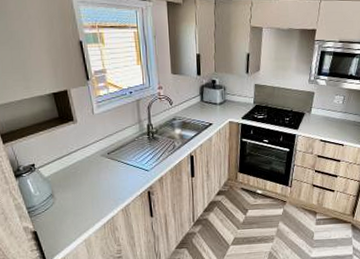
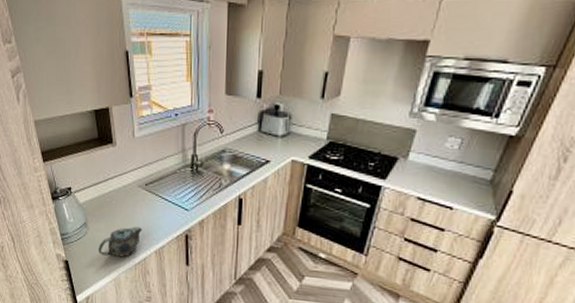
teapot: none [67,191,108,221] -> present [99,227,142,258]

